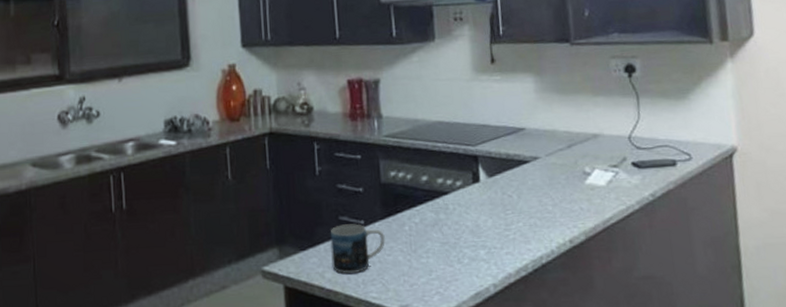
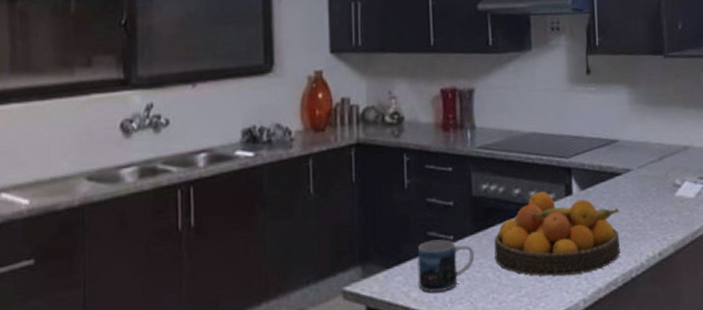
fruit bowl: none [403,179,530,261] -> present [494,192,620,276]

